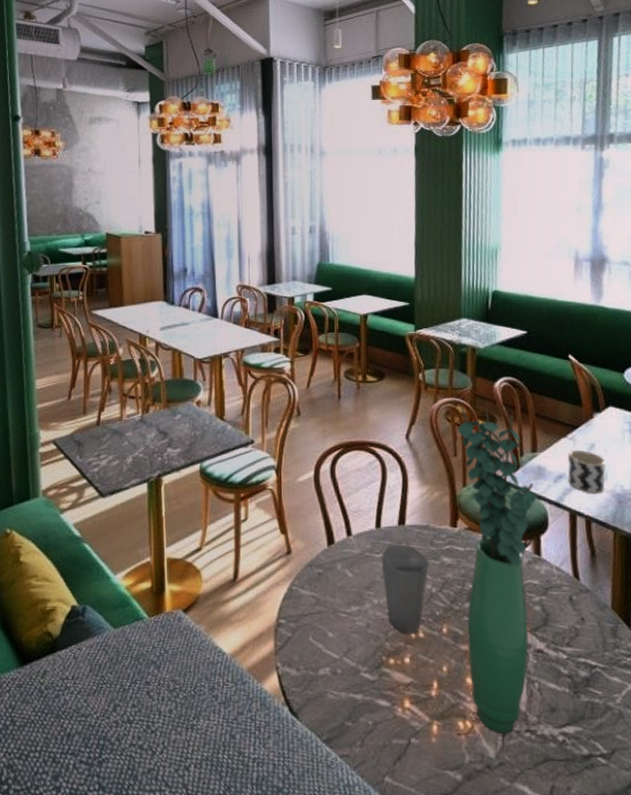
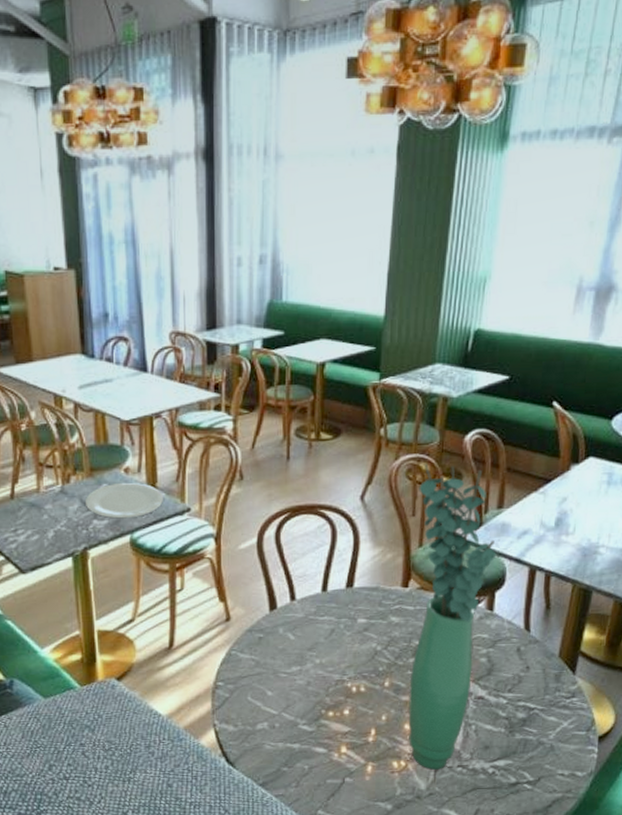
plate: none [161,414,231,448] -> present [84,482,164,519]
cup: present [381,545,429,634] -> none [325,607,376,689]
cup: present [567,450,606,495] -> none [532,504,576,549]

